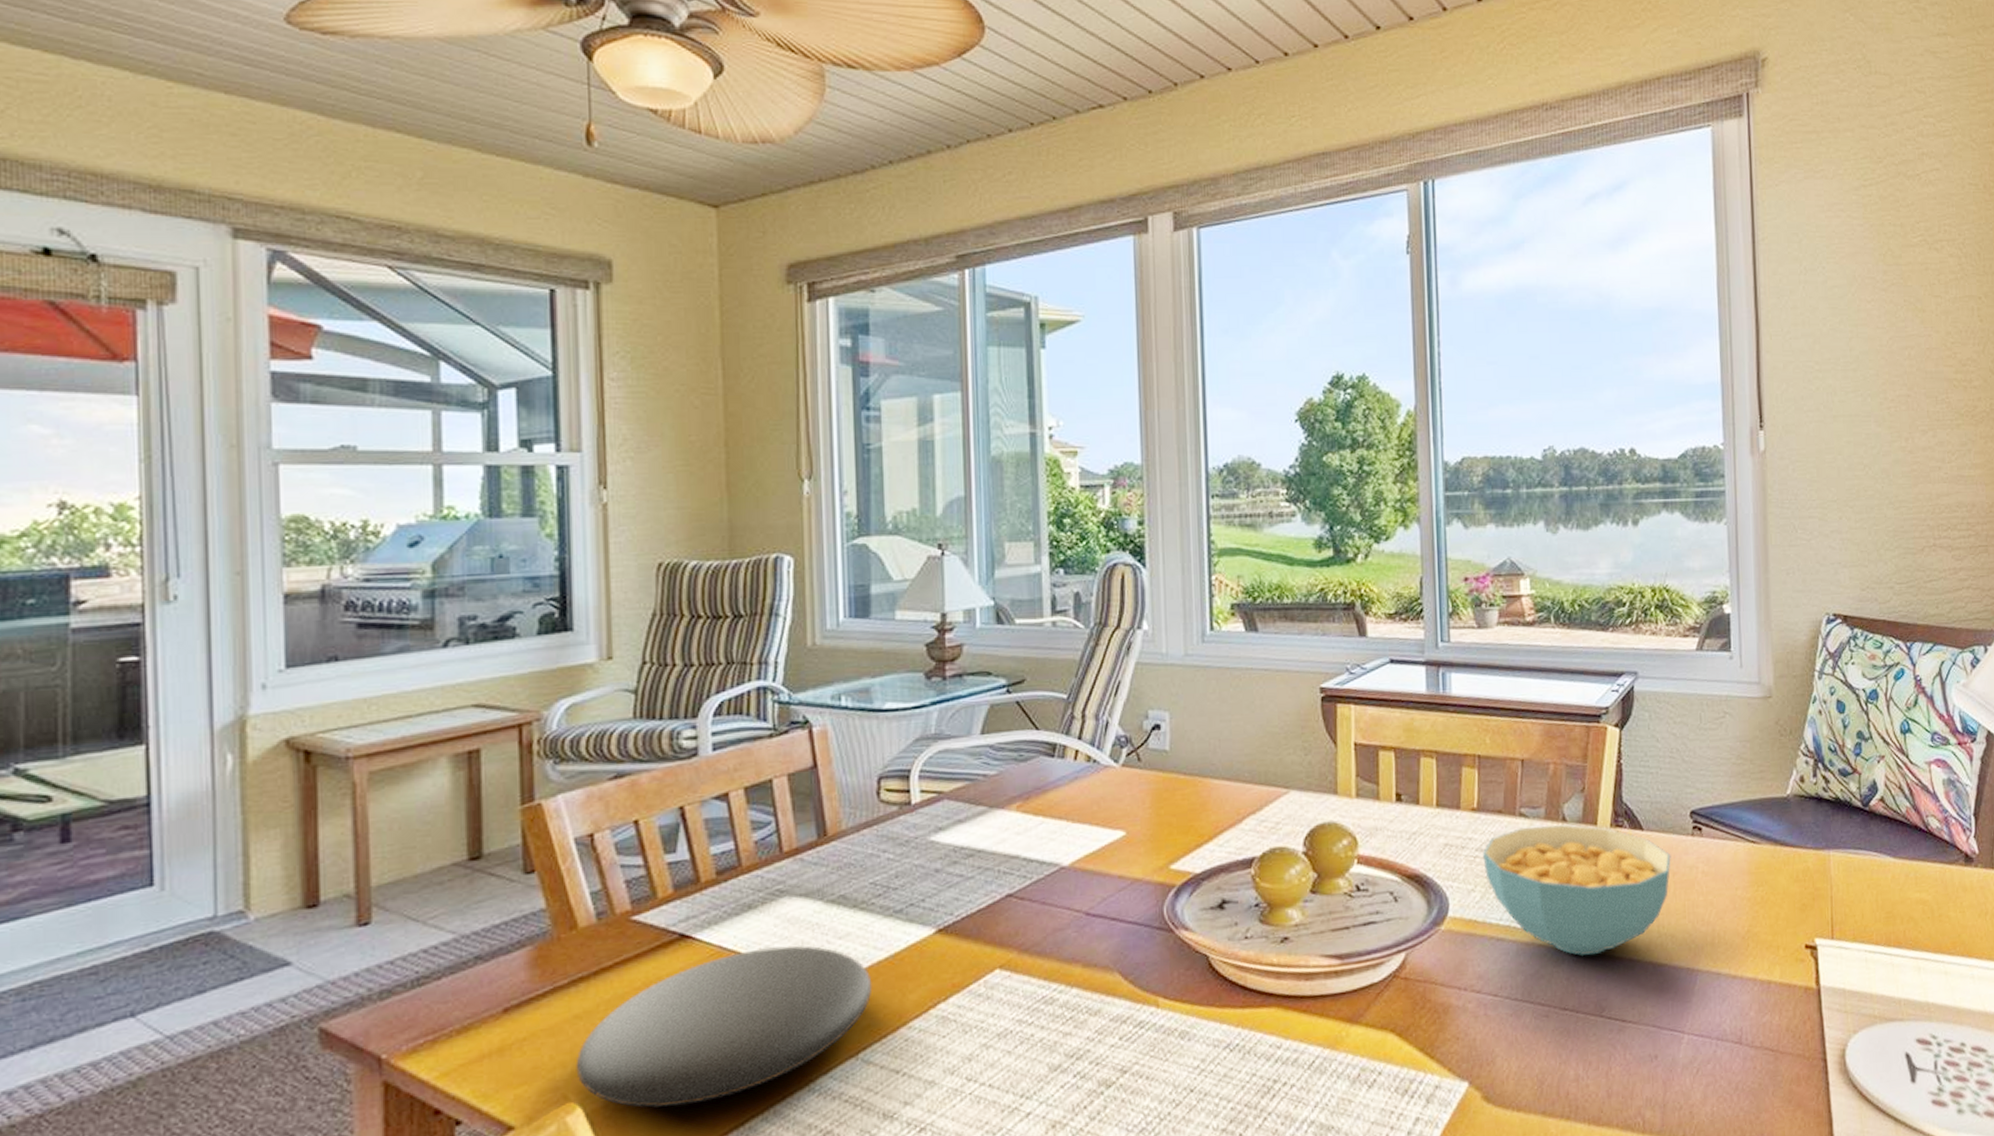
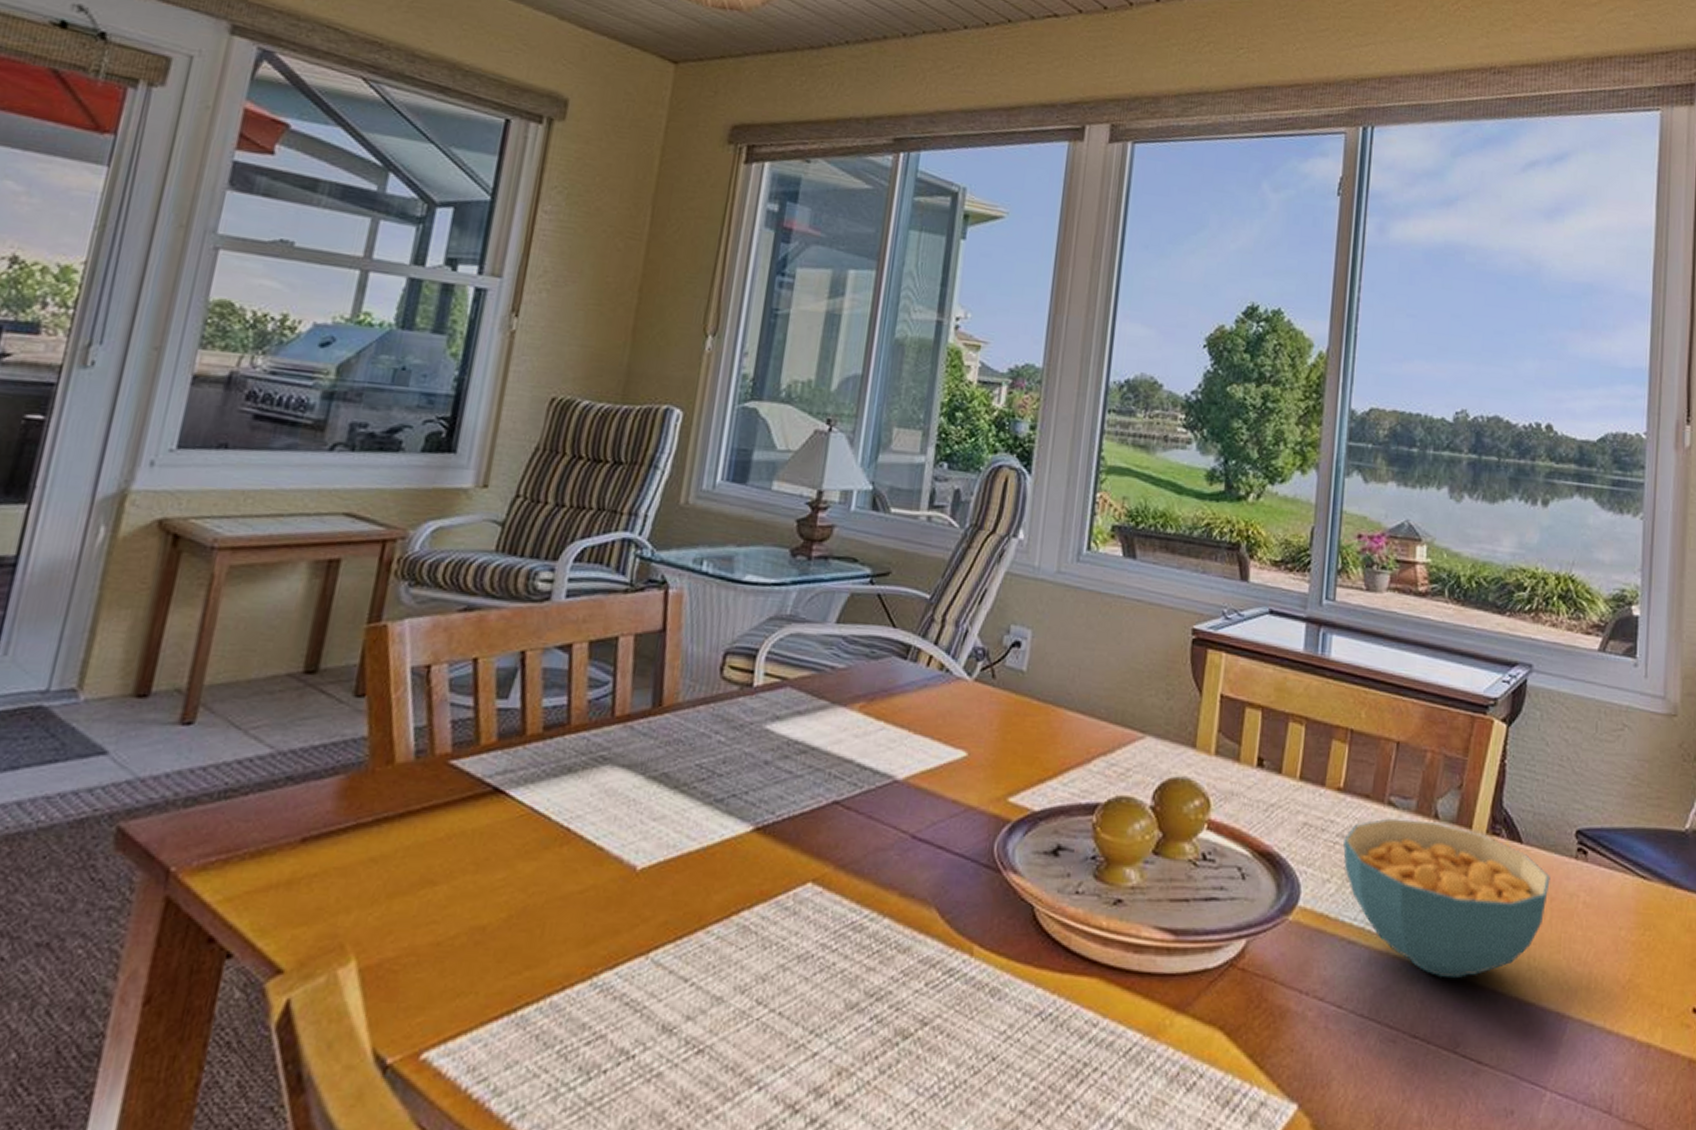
plate: present [575,945,873,1108] -> none [359,817,679,978]

